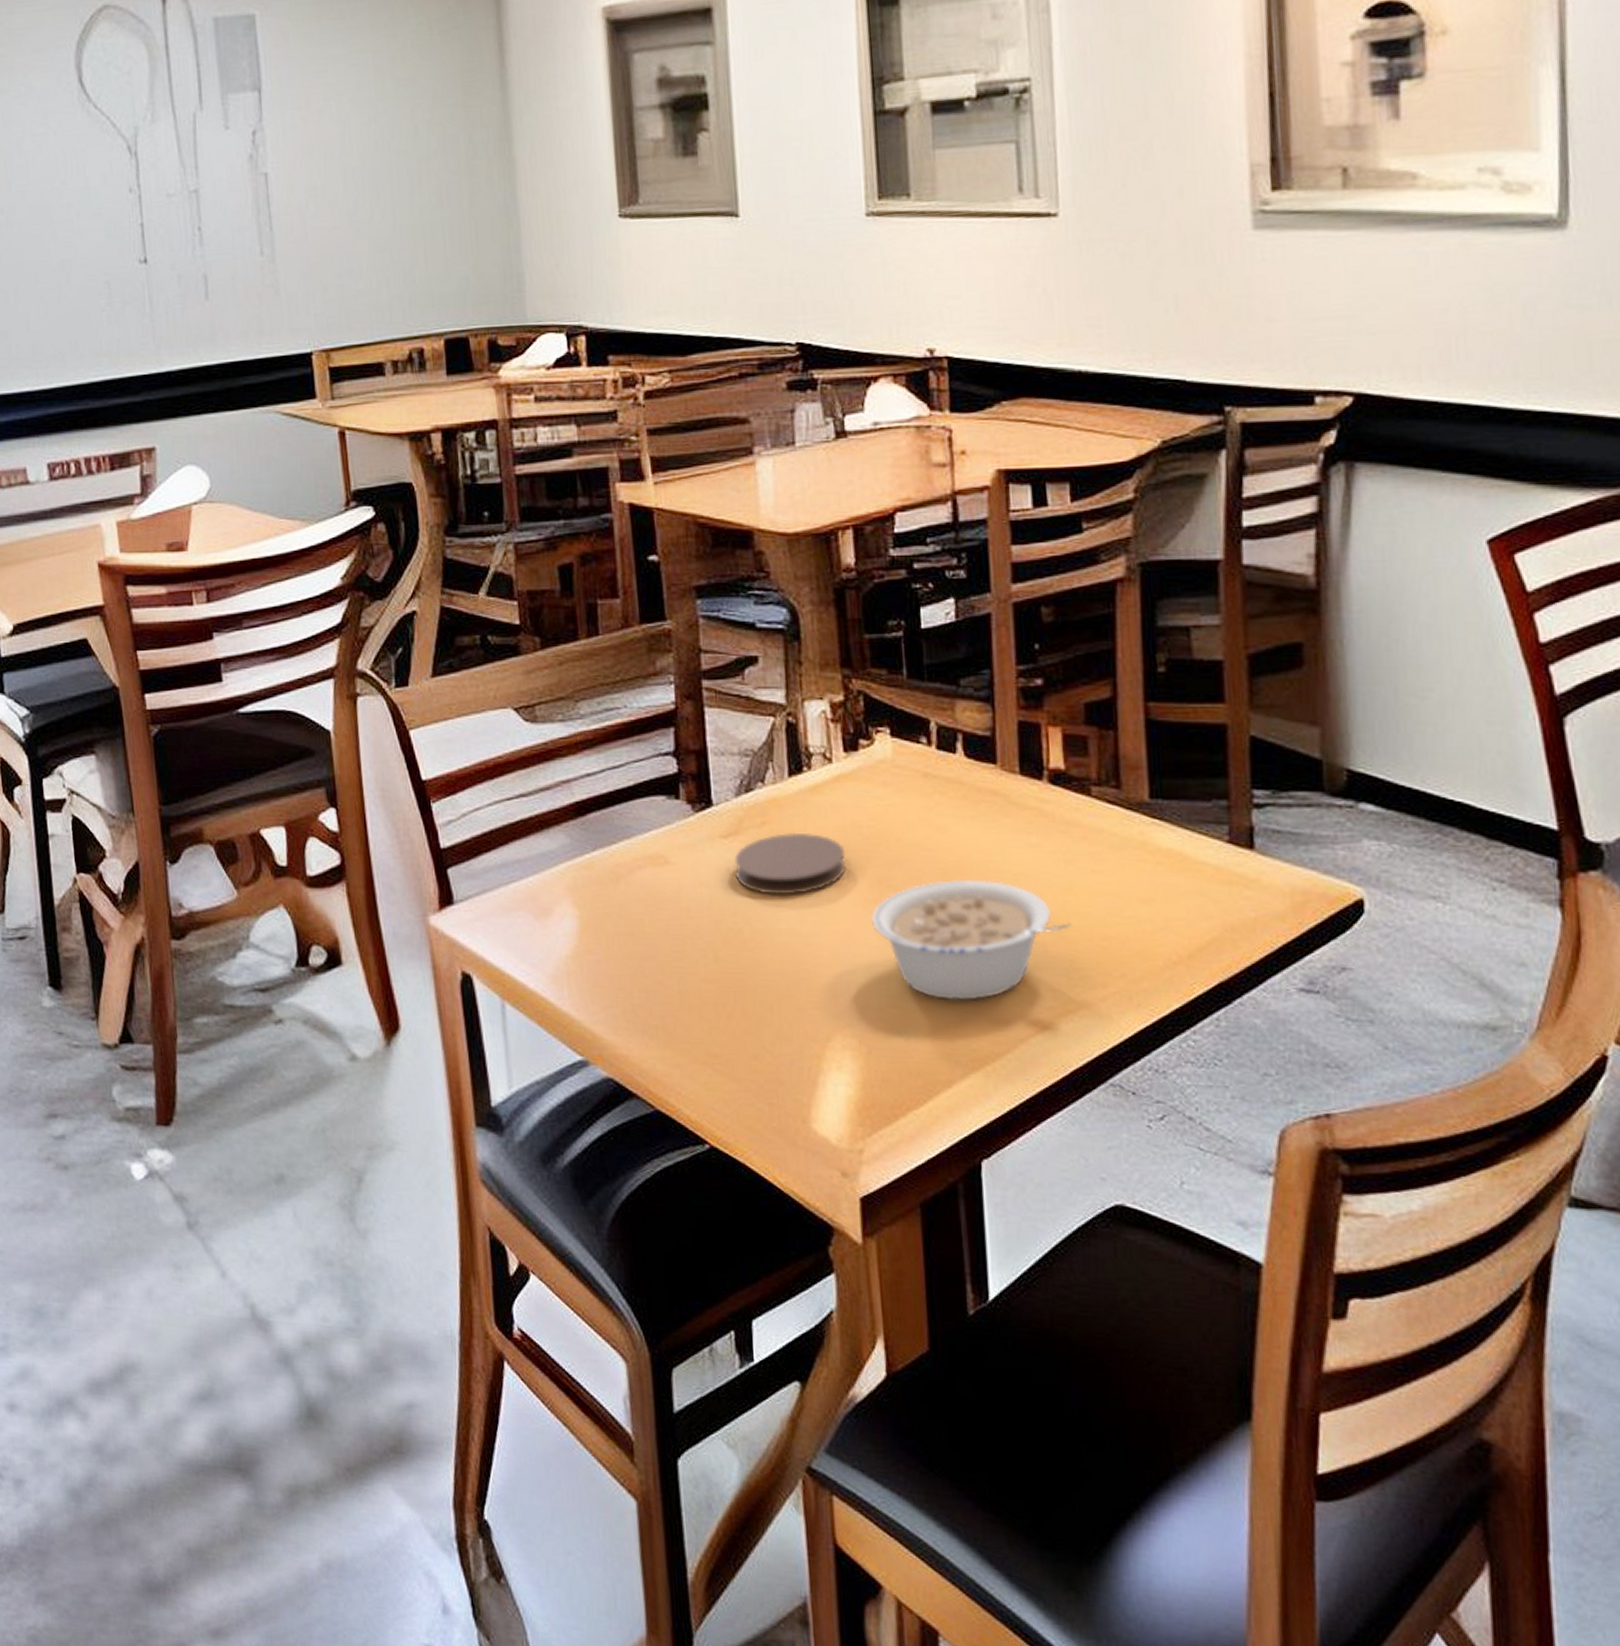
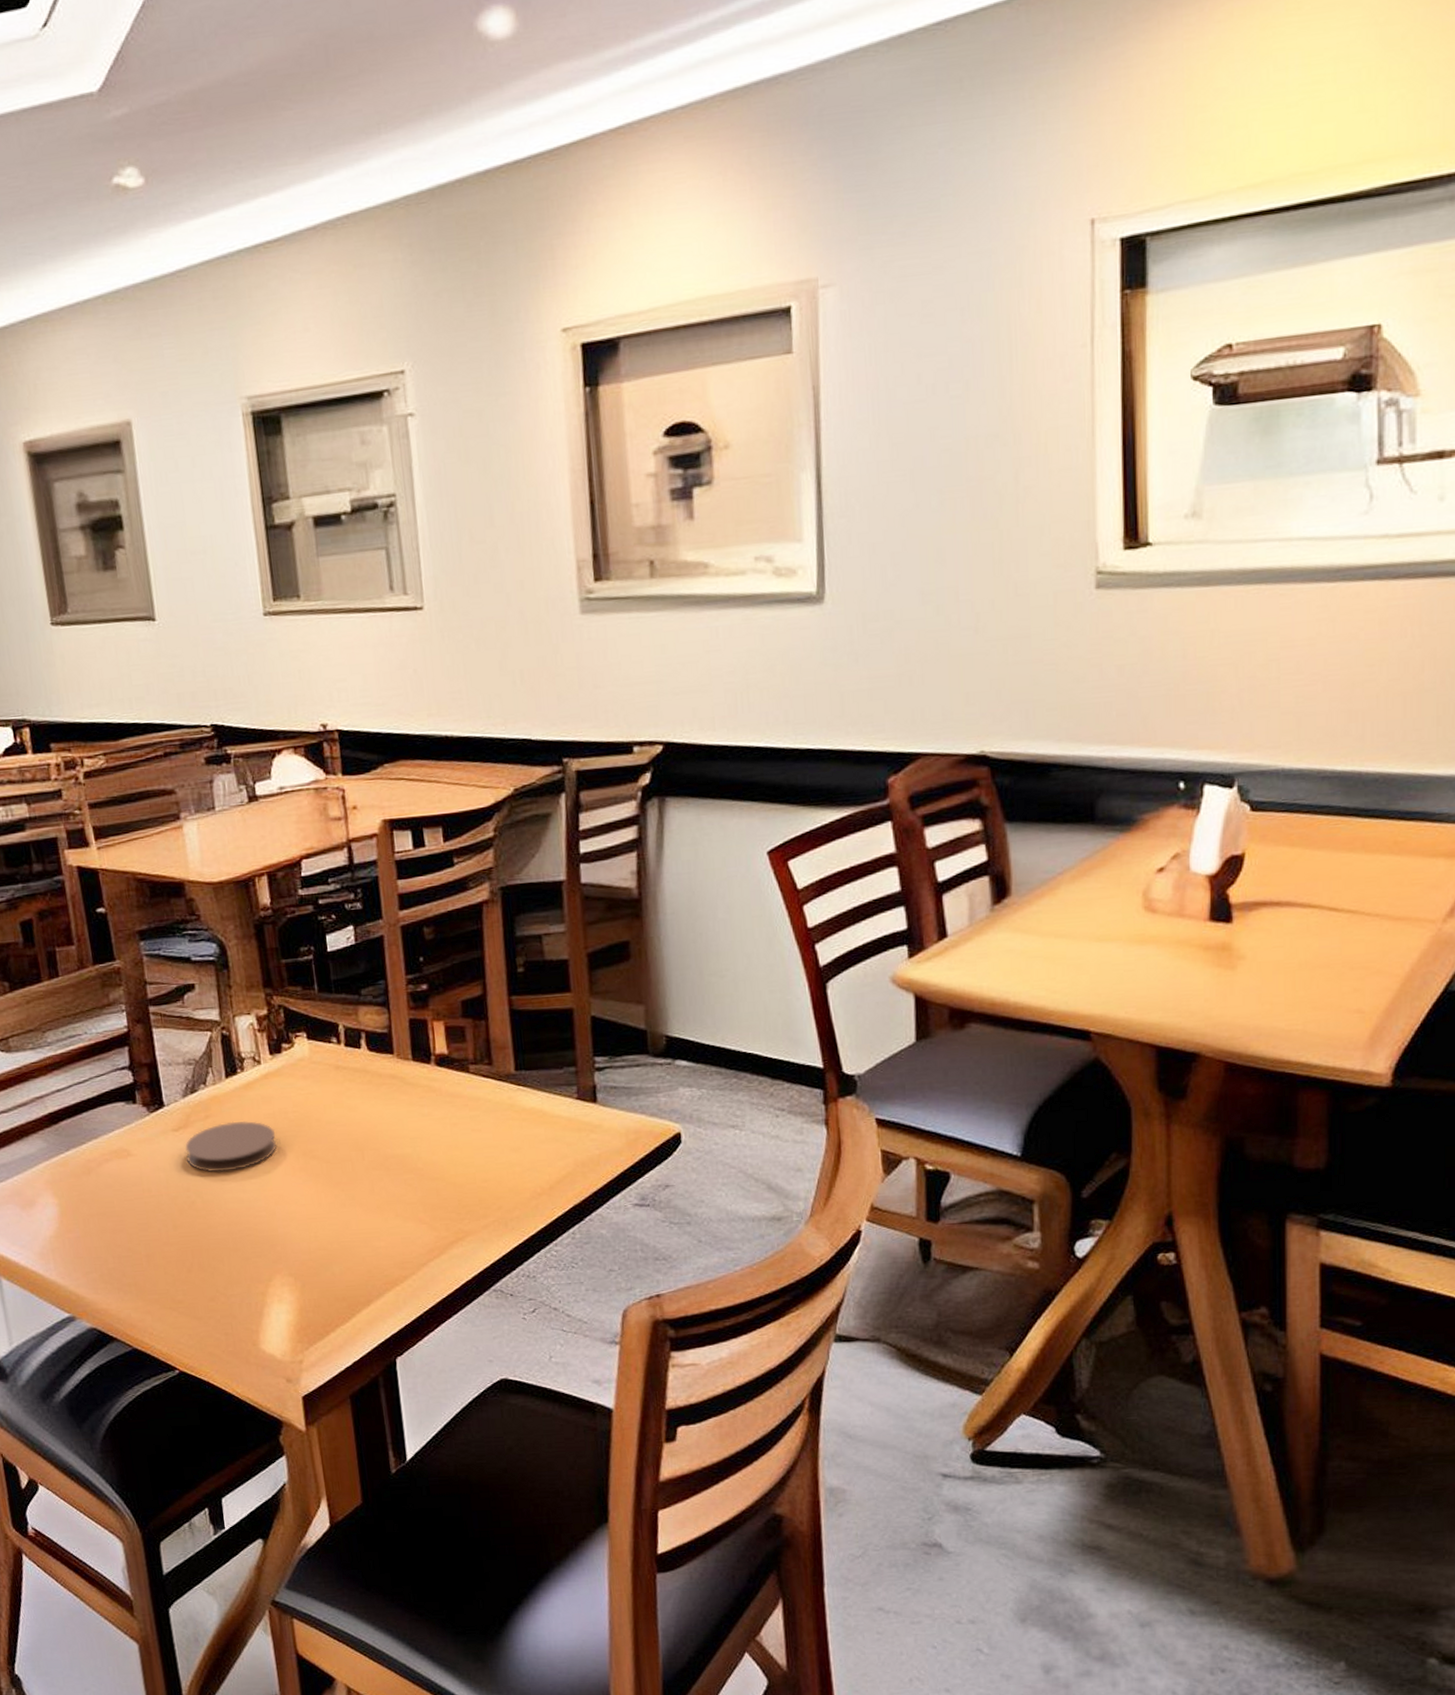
legume: present [871,879,1072,1000] -> none [299,1145,459,1240]

